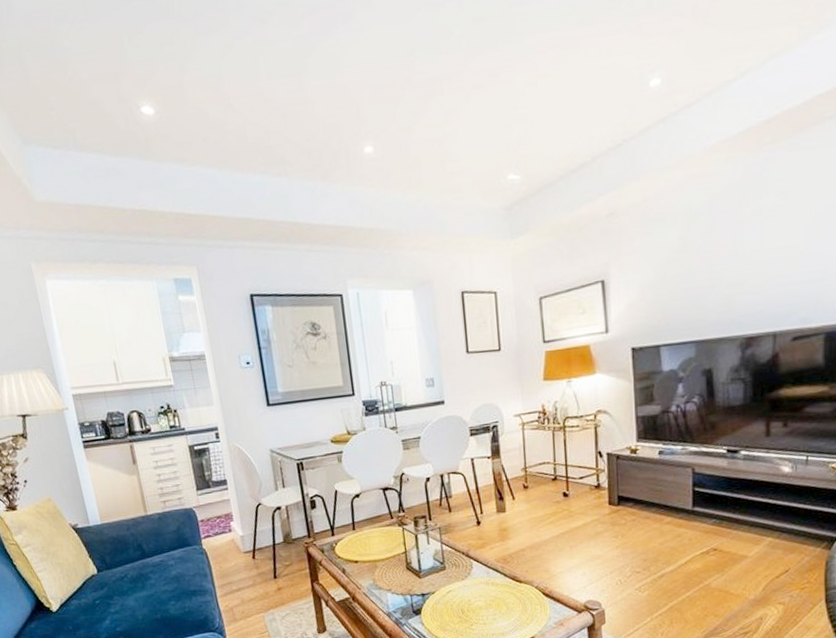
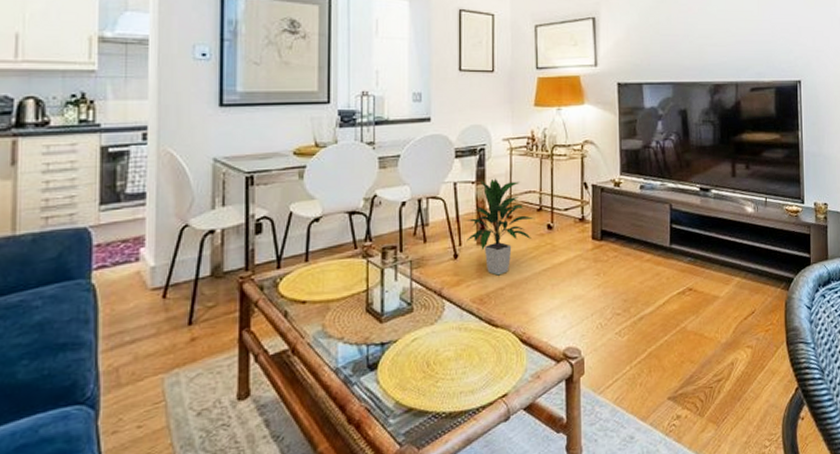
indoor plant: none [484,452,551,539] -> present [465,178,535,276]

